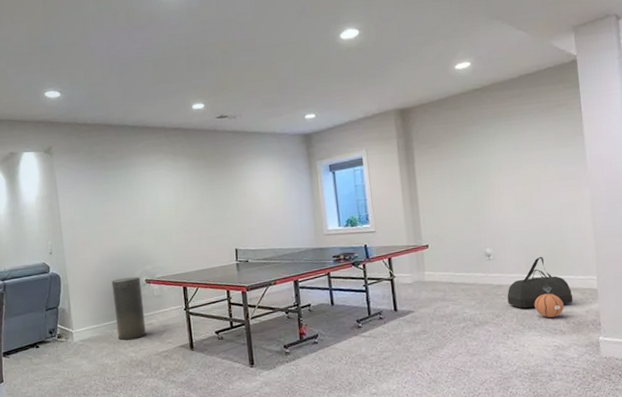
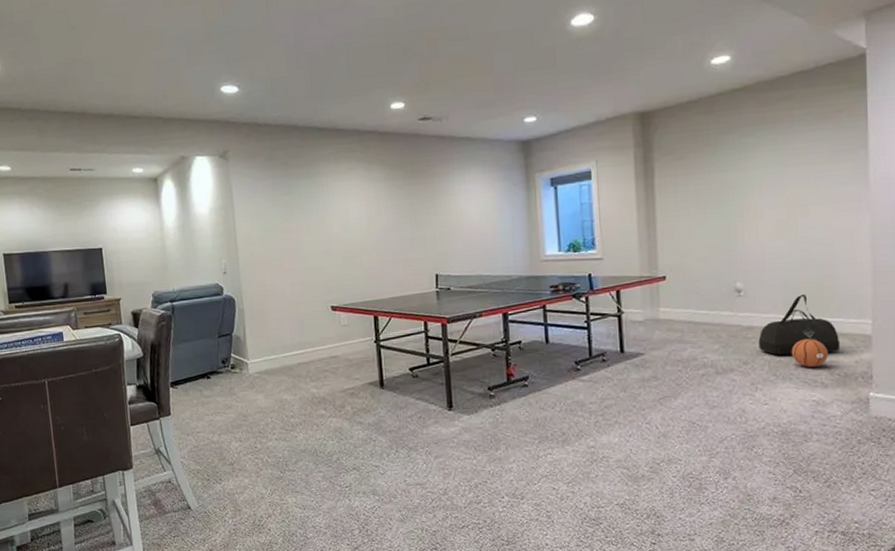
pedal bin: present [111,276,146,341] -> none [292,302,330,375]

